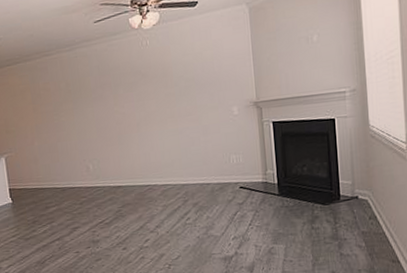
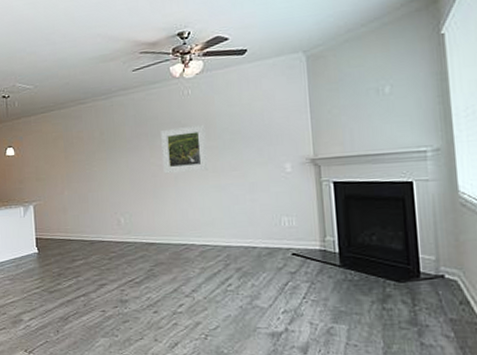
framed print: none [123,73,167,121] -> present [161,124,208,174]

